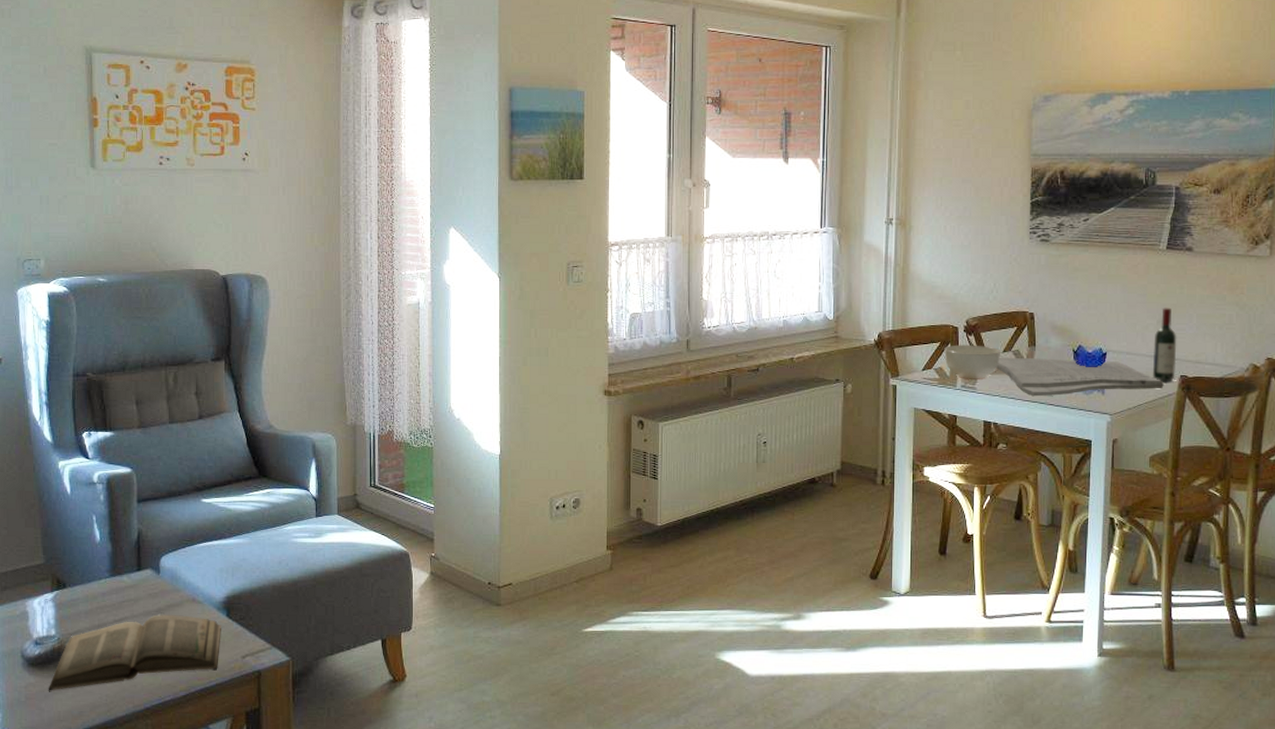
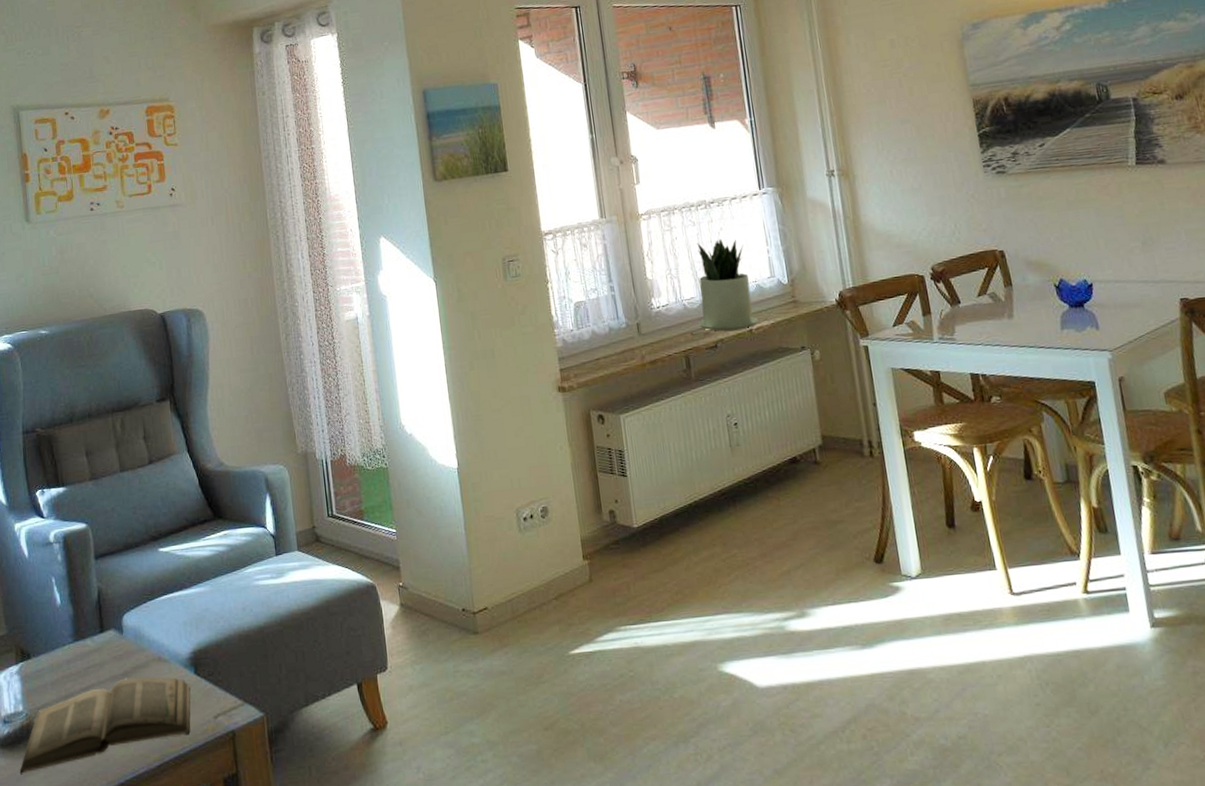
planter: none [744,269,800,356] -> present [697,238,759,332]
bowl: present [944,344,1001,379] -> none [913,292,976,331]
newspaper: present [996,358,1164,397] -> none [973,291,1164,341]
wine bottle: present [1152,307,1177,382] -> none [1142,226,1175,309]

